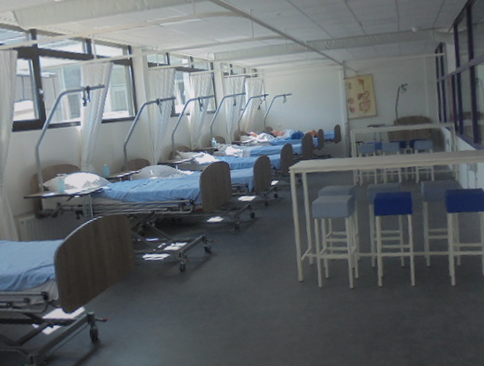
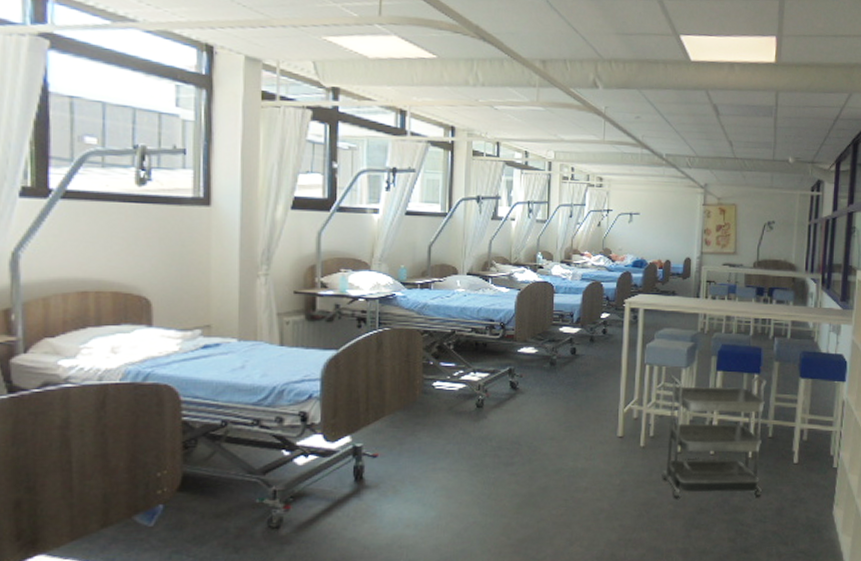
utility cart: none [336,215,428,327] -> present [662,374,767,498]

